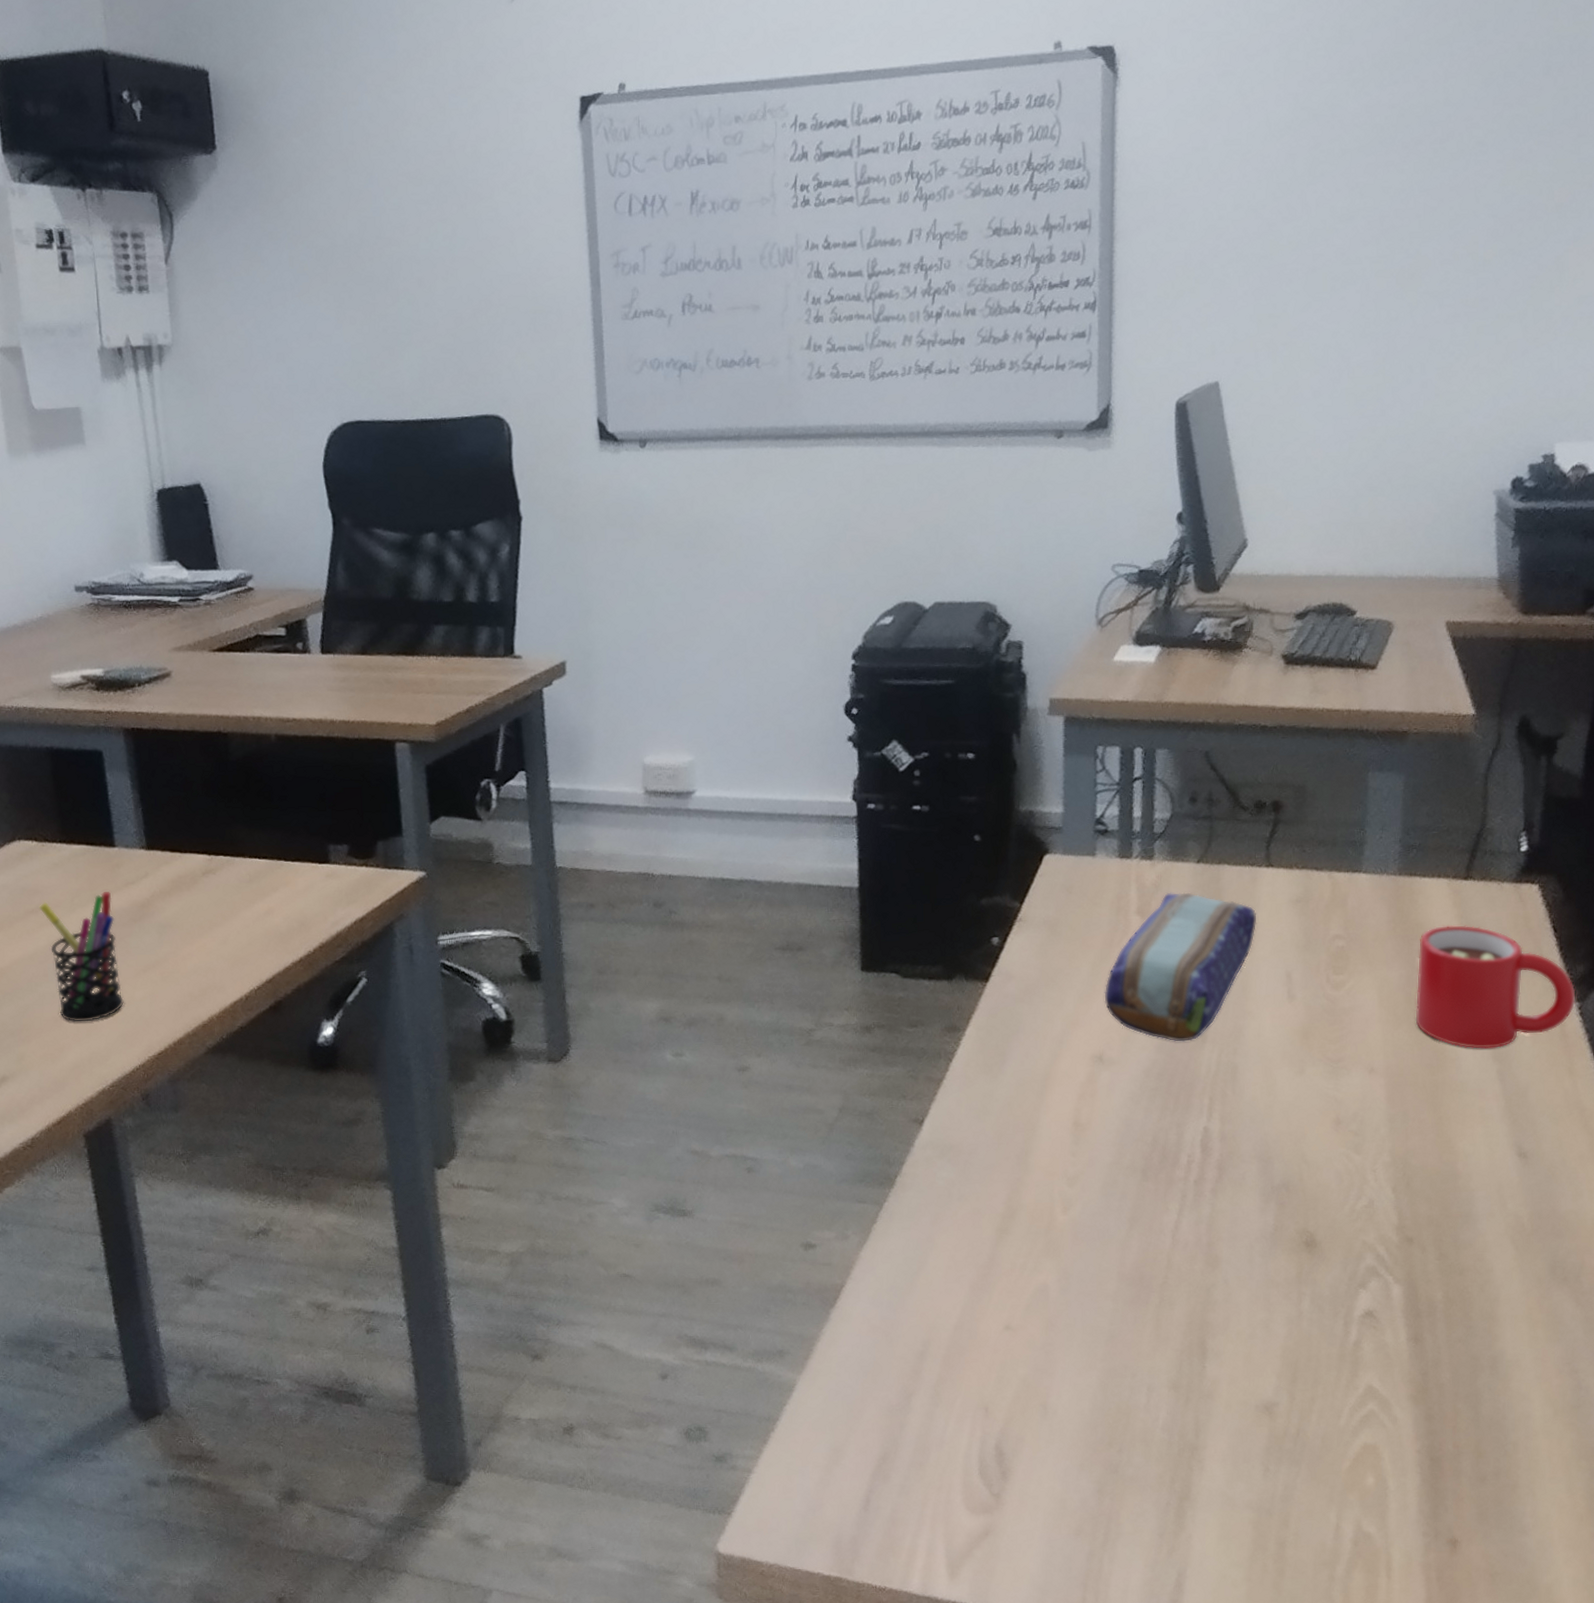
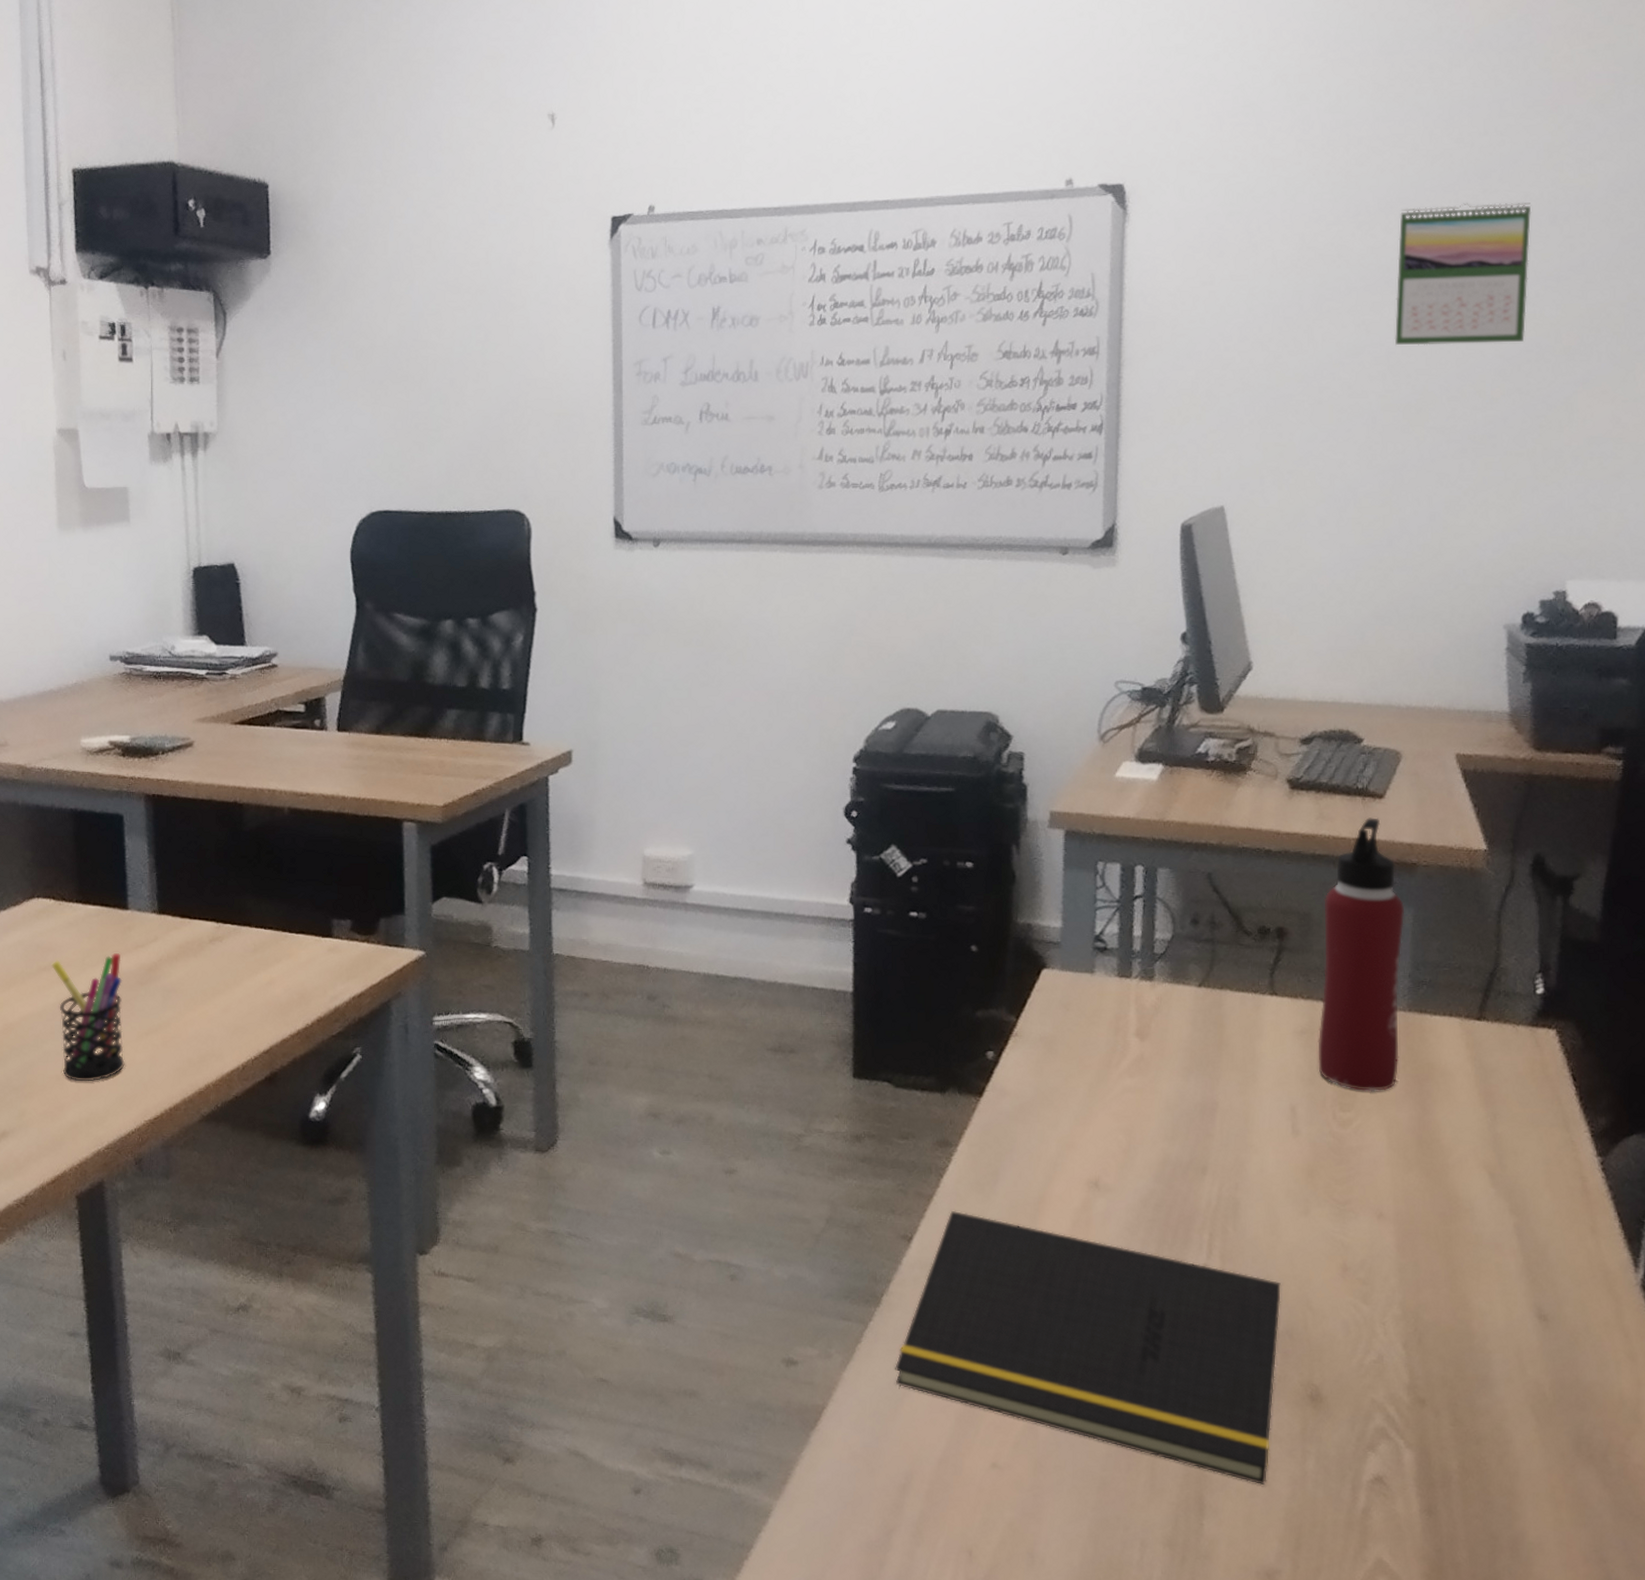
notepad: none [910,1092,1279,1328] -> present [895,1210,1282,1486]
pencil case: present [1104,892,1257,1042] -> none [1101,1015,1261,1172]
water bottle: none [1312,688,1396,954] -> present [1318,817,1405,1092]
calendar: none [1388,54,1526,209] -> present [1394,203,1532,346]
mug: present [1415,925,1576,1049] -> none [1426,1067,1598,1200]

